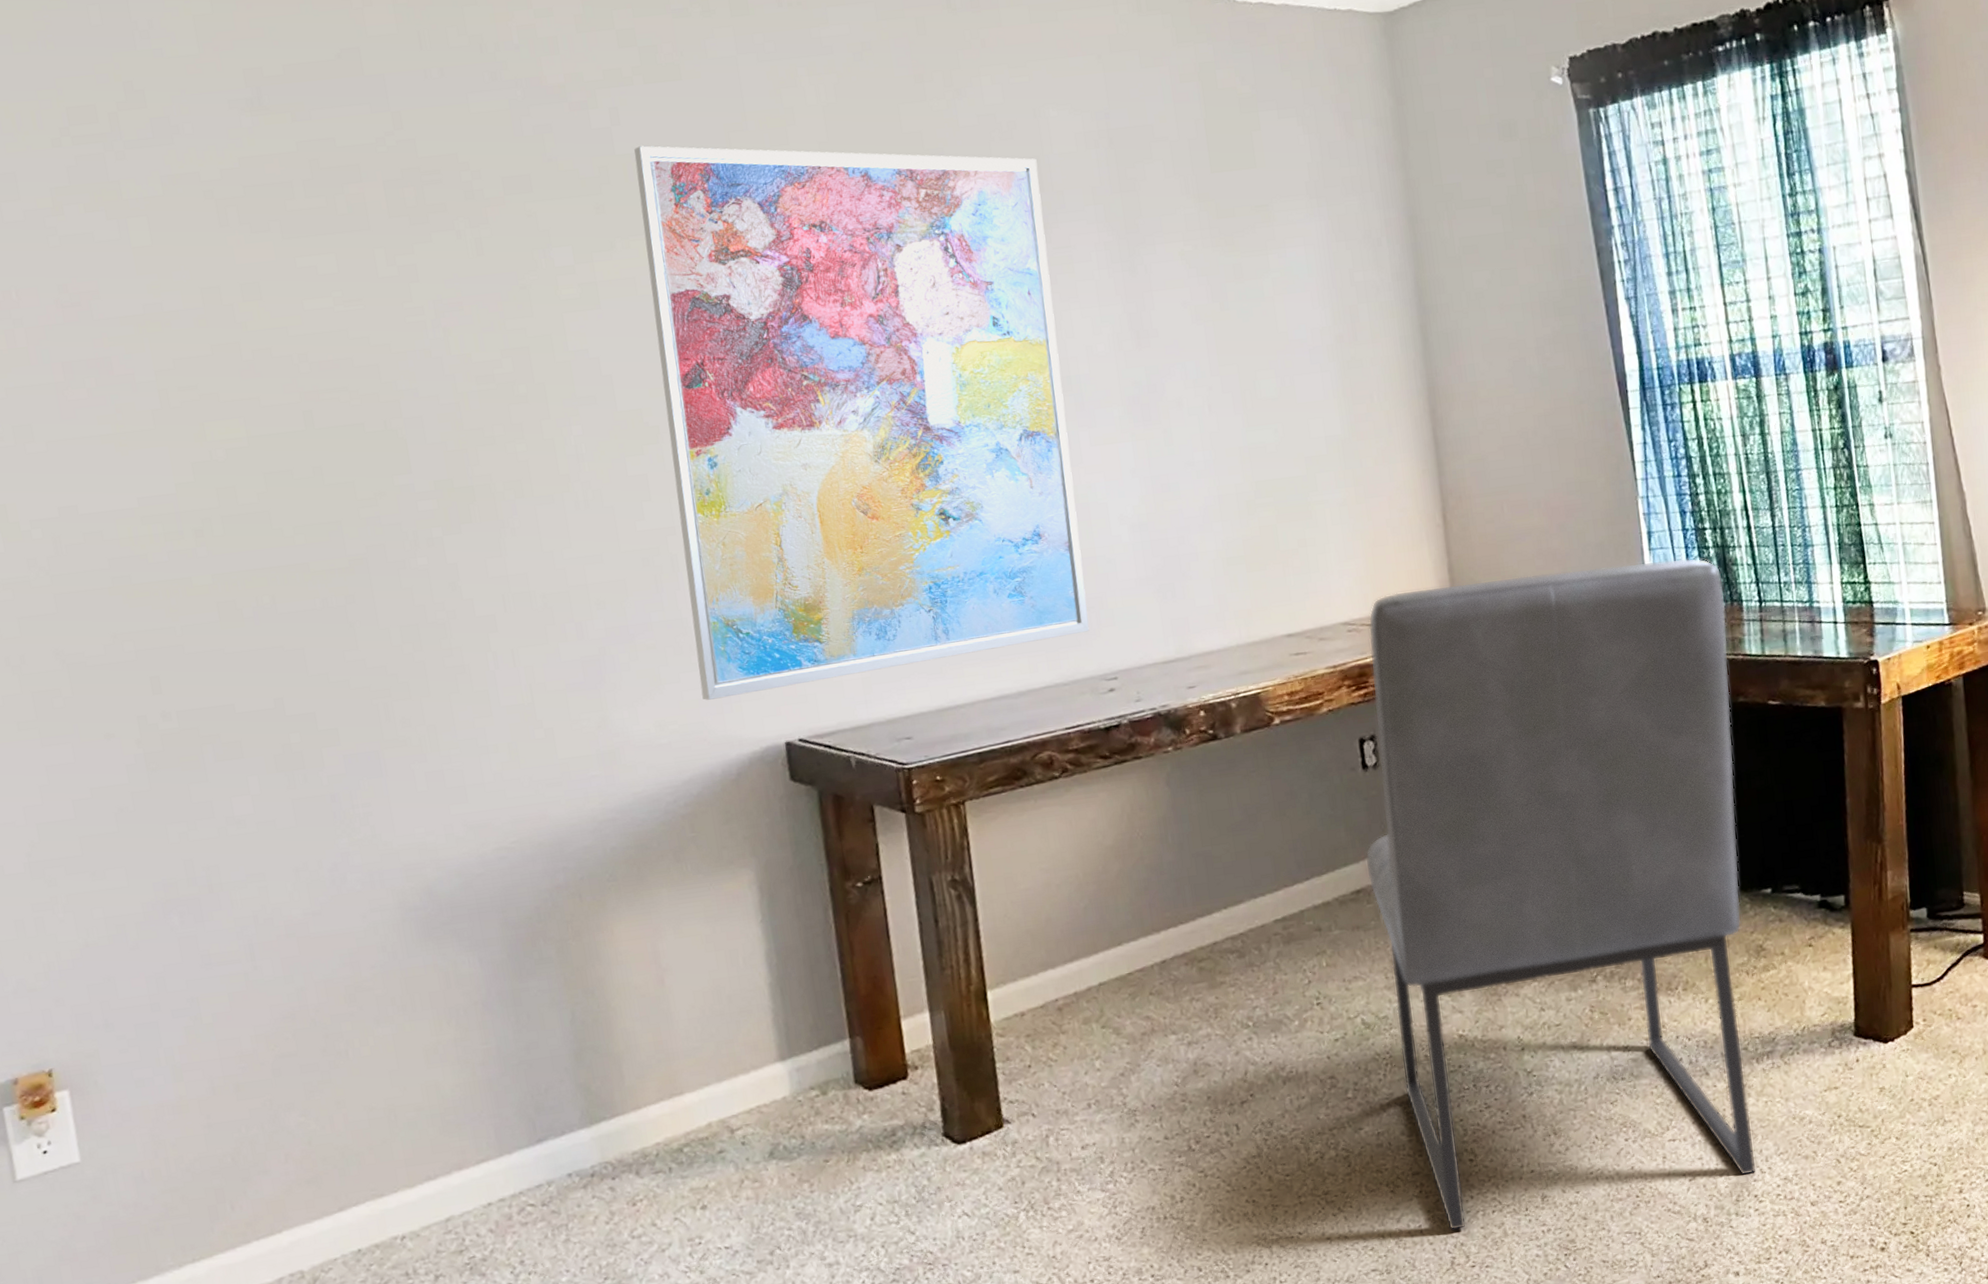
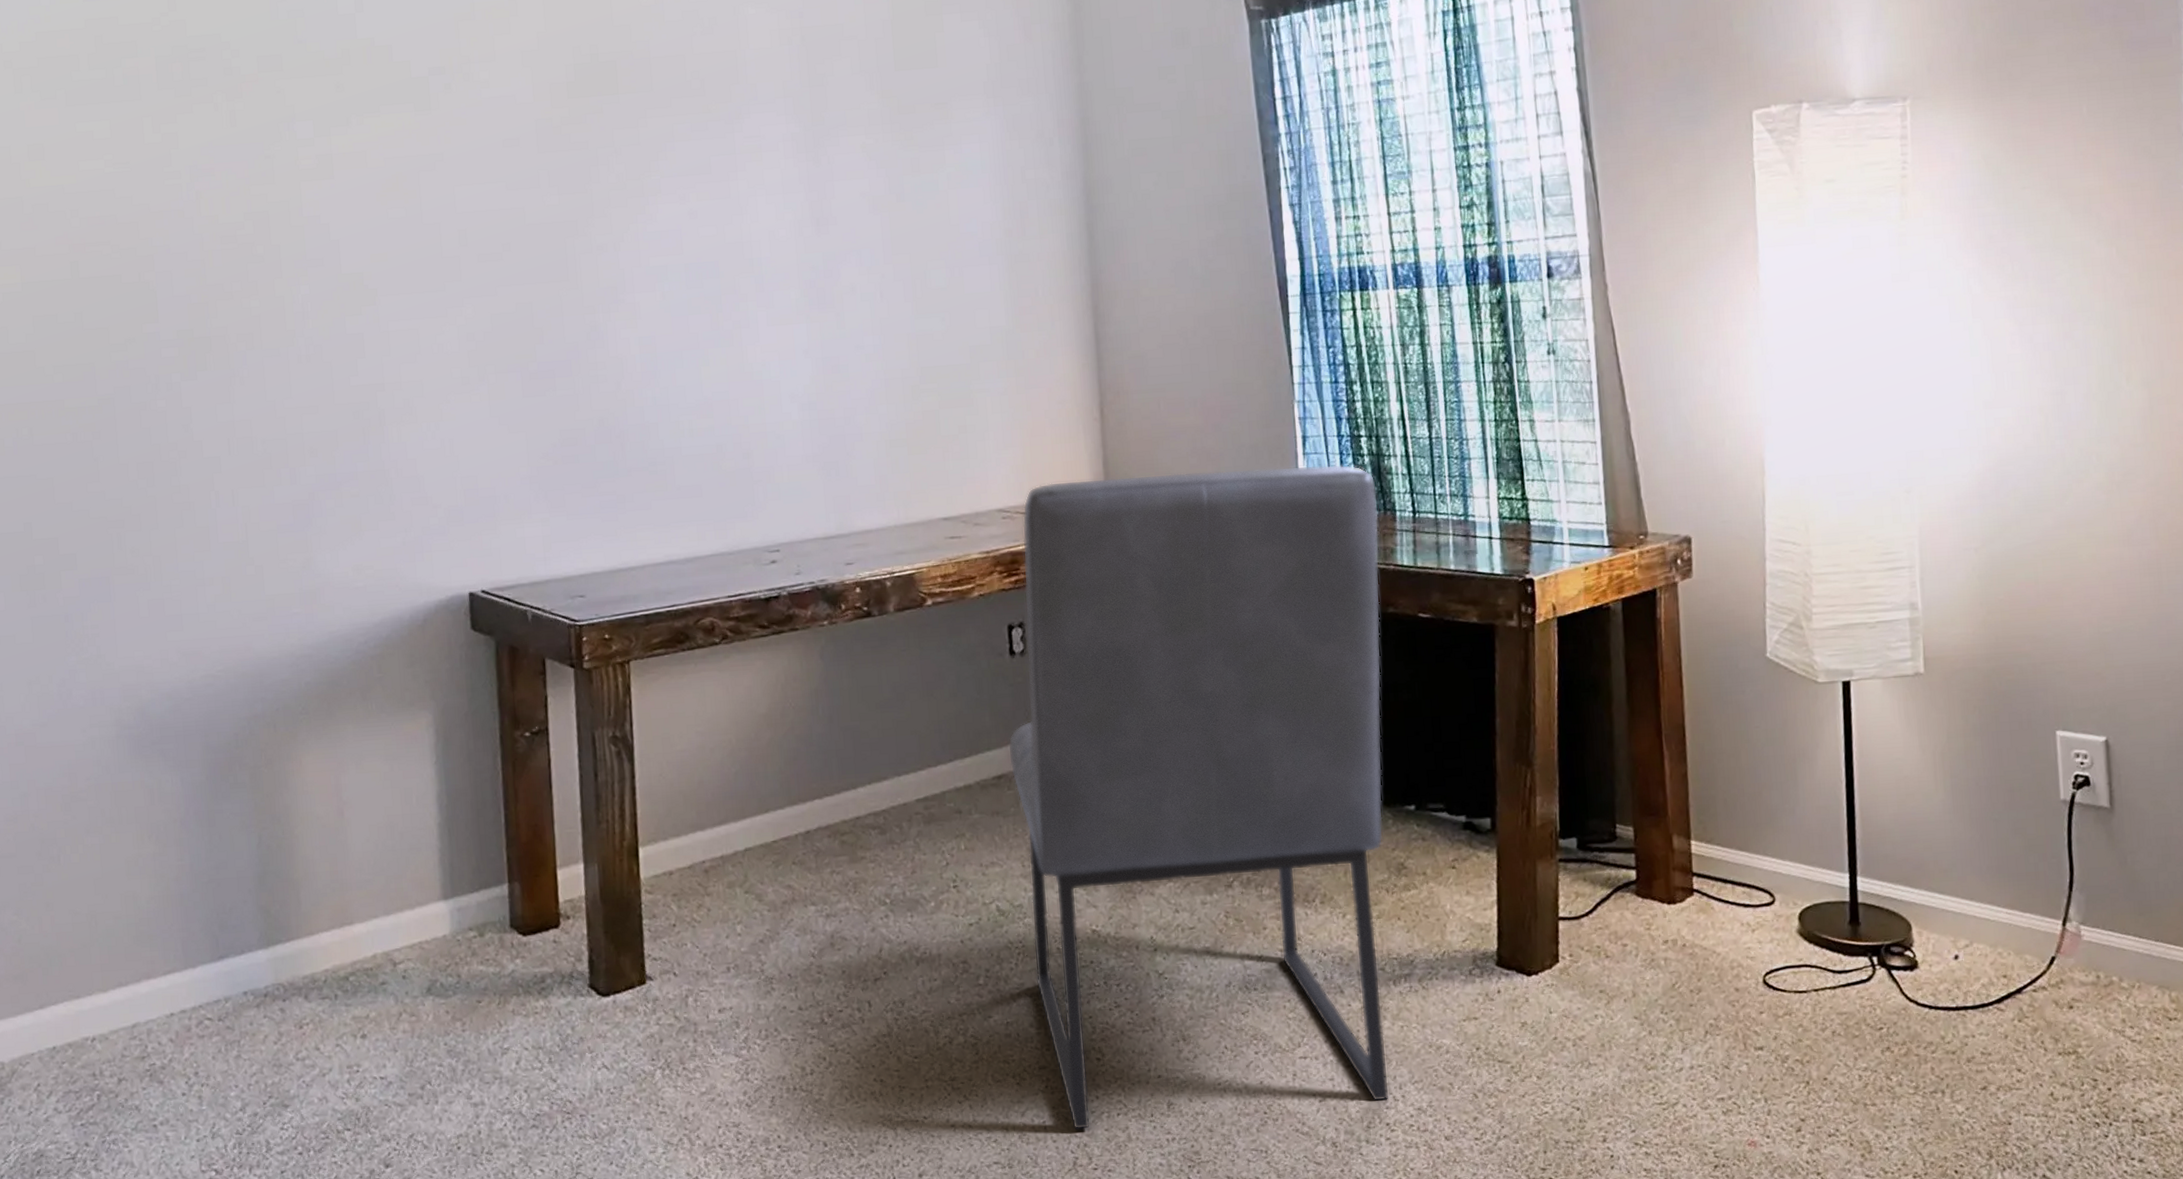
wall art: present [634,145,1090,700] -> none [373,31,756,548]

